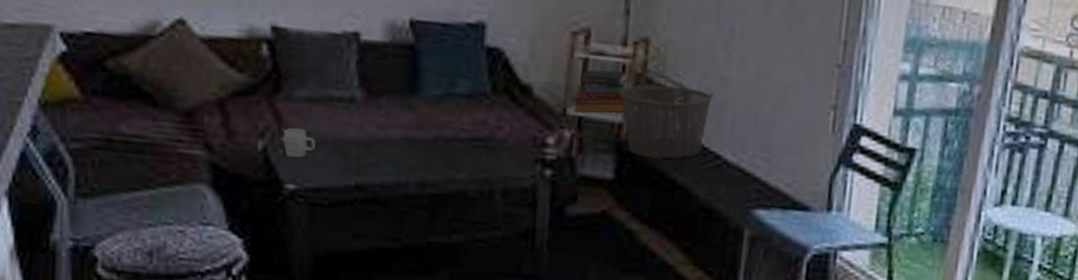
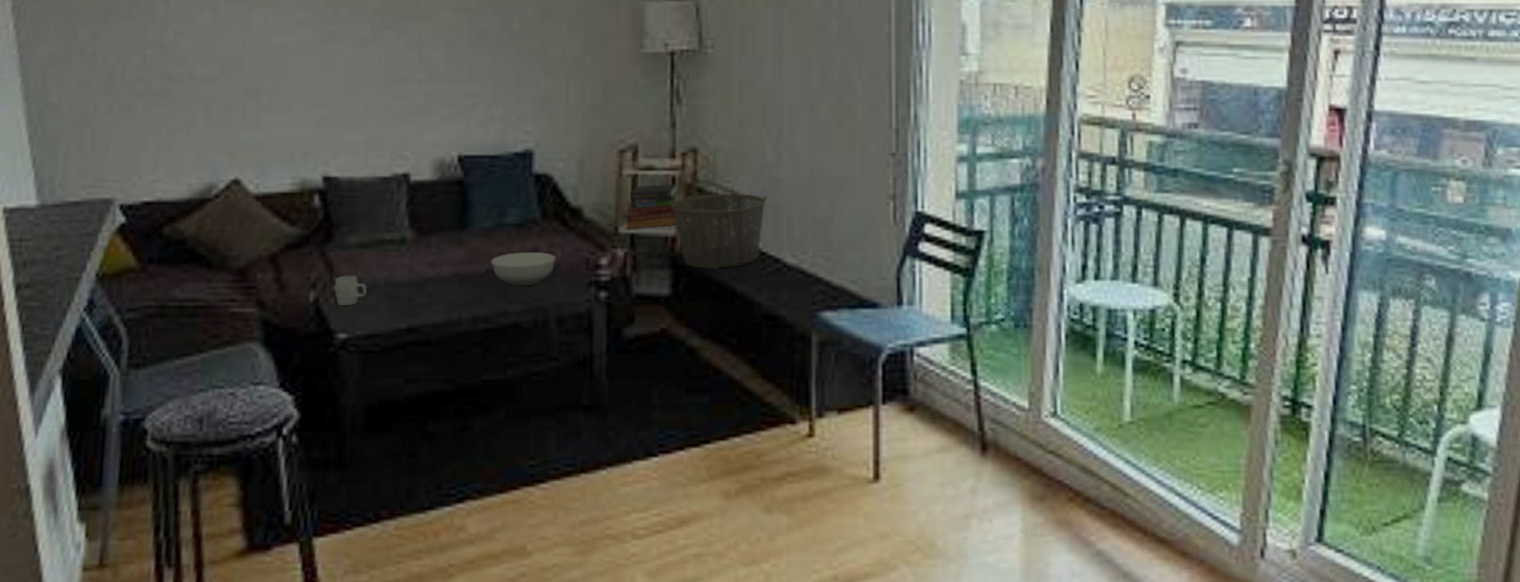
bowl: none [440,123,505,157] -> present [491,252,556,286]

